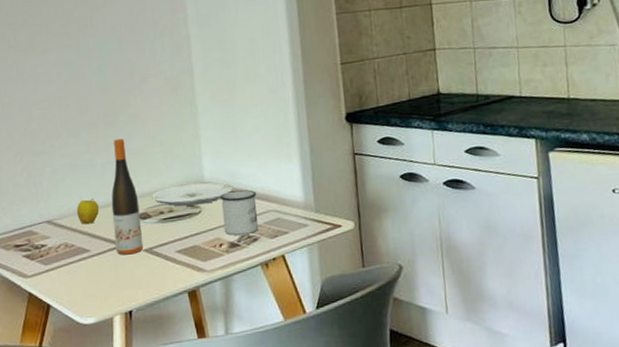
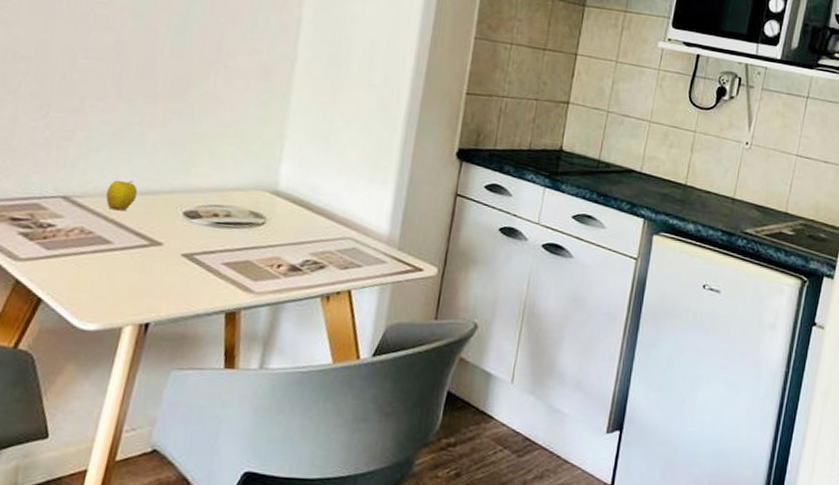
wine bottle: present [111,139,144,255] -> none [146,117,191,257]
plate: present [152,182,234,207] -> none [208,187,311,216]
mug: present [219,190,258,235] -> none [287,207,336,259]

